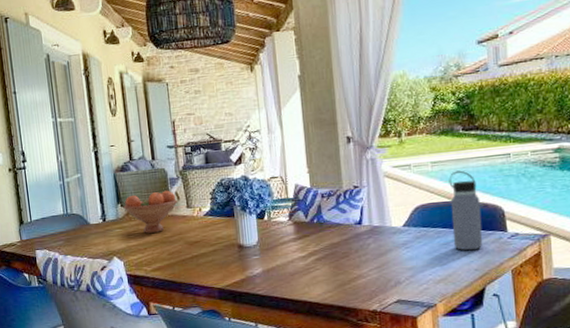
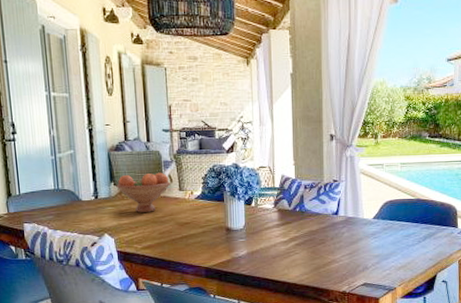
water bottle: present [449,170,483,251] -> none [414,172,438,243]

